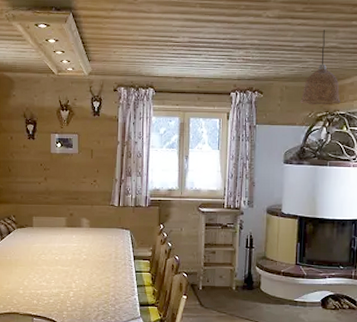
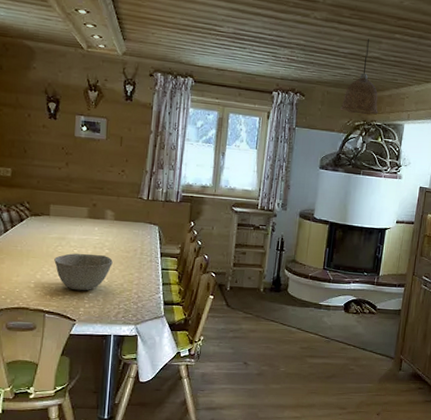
bowl: none [39,260,90,295] -> present [54,253,113,291]

